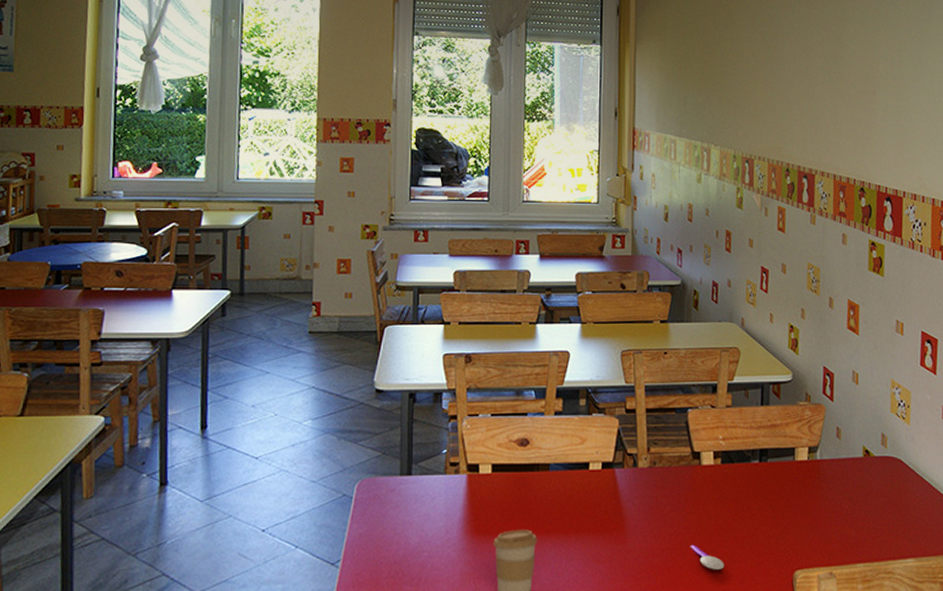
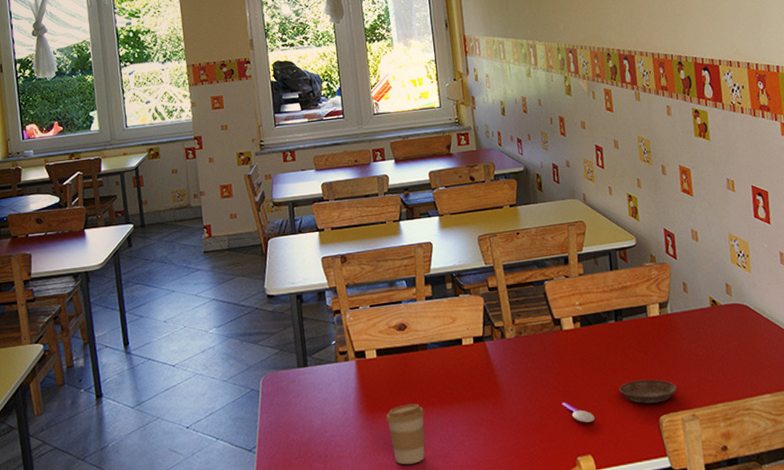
saucer: none [755,529,816,556] -> present [619,379,677,404]

